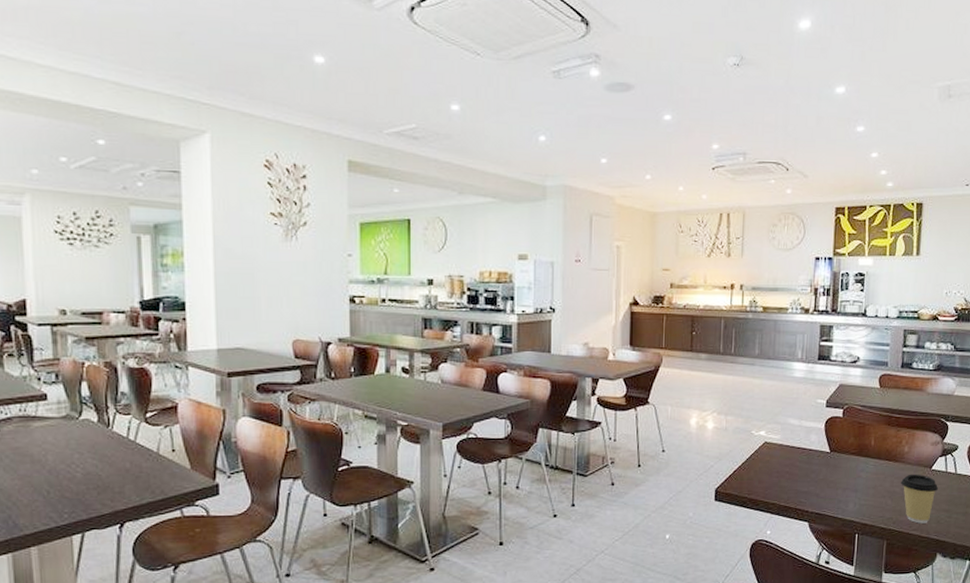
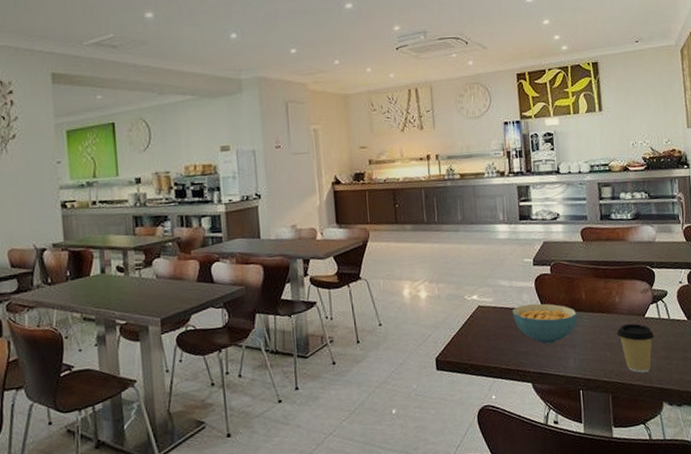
cereal bowl: none [798,444,863,486] -> present [512,303,577,344]

